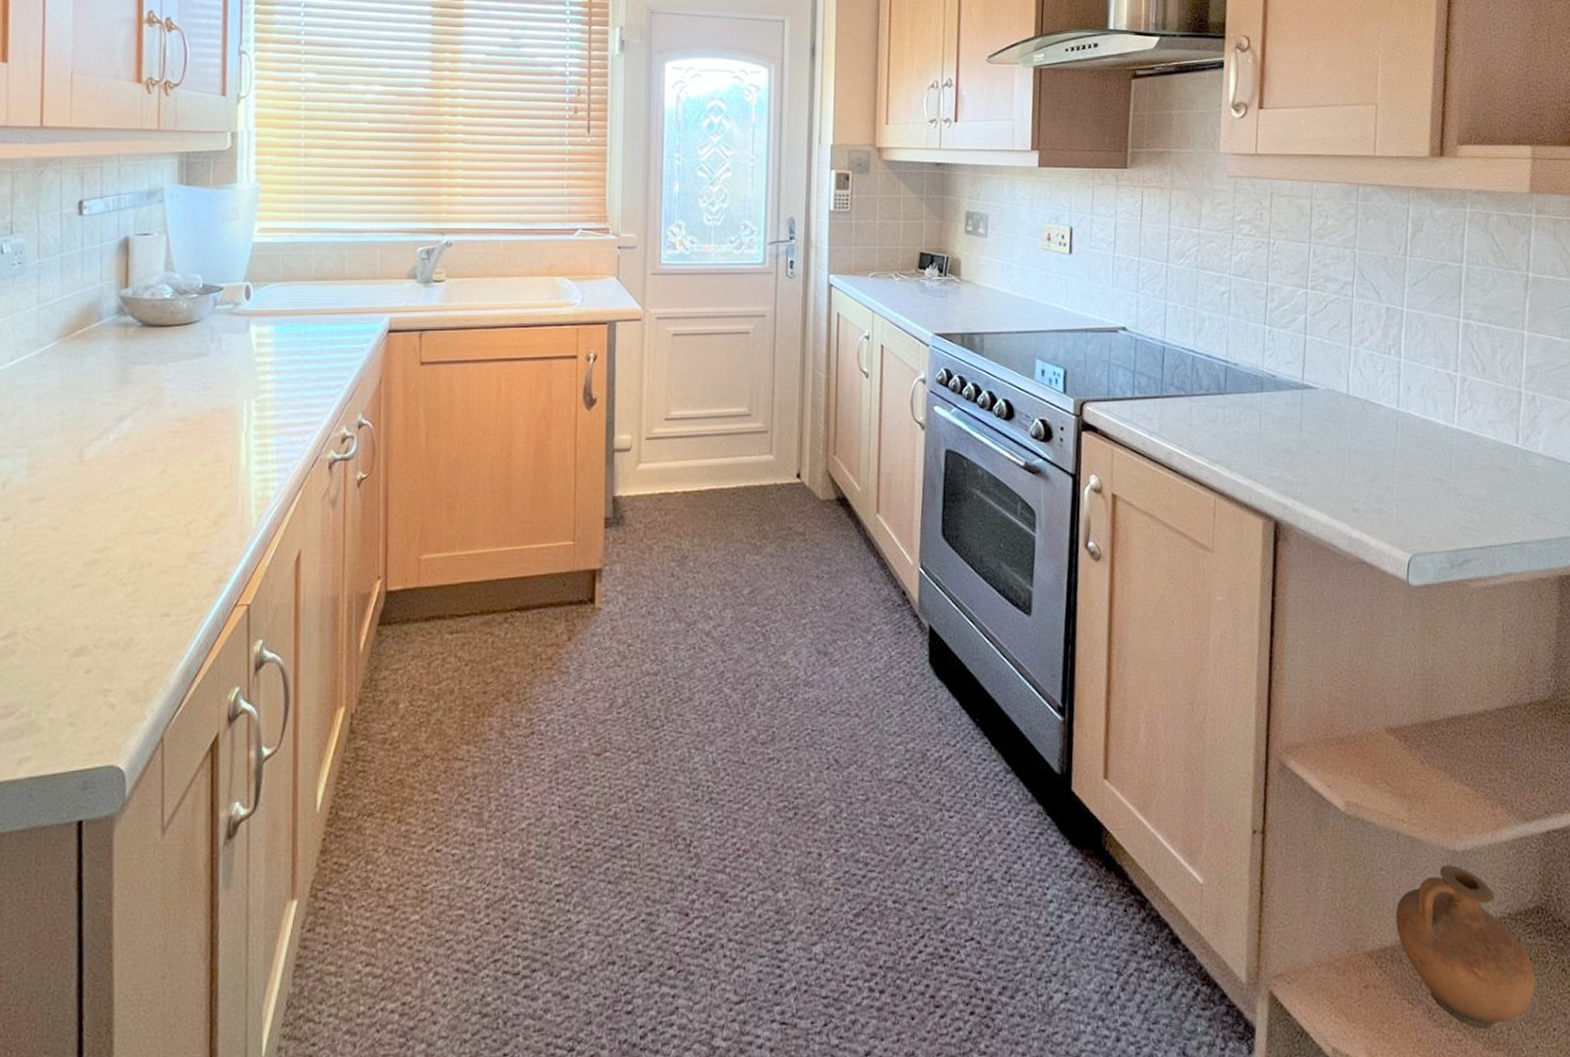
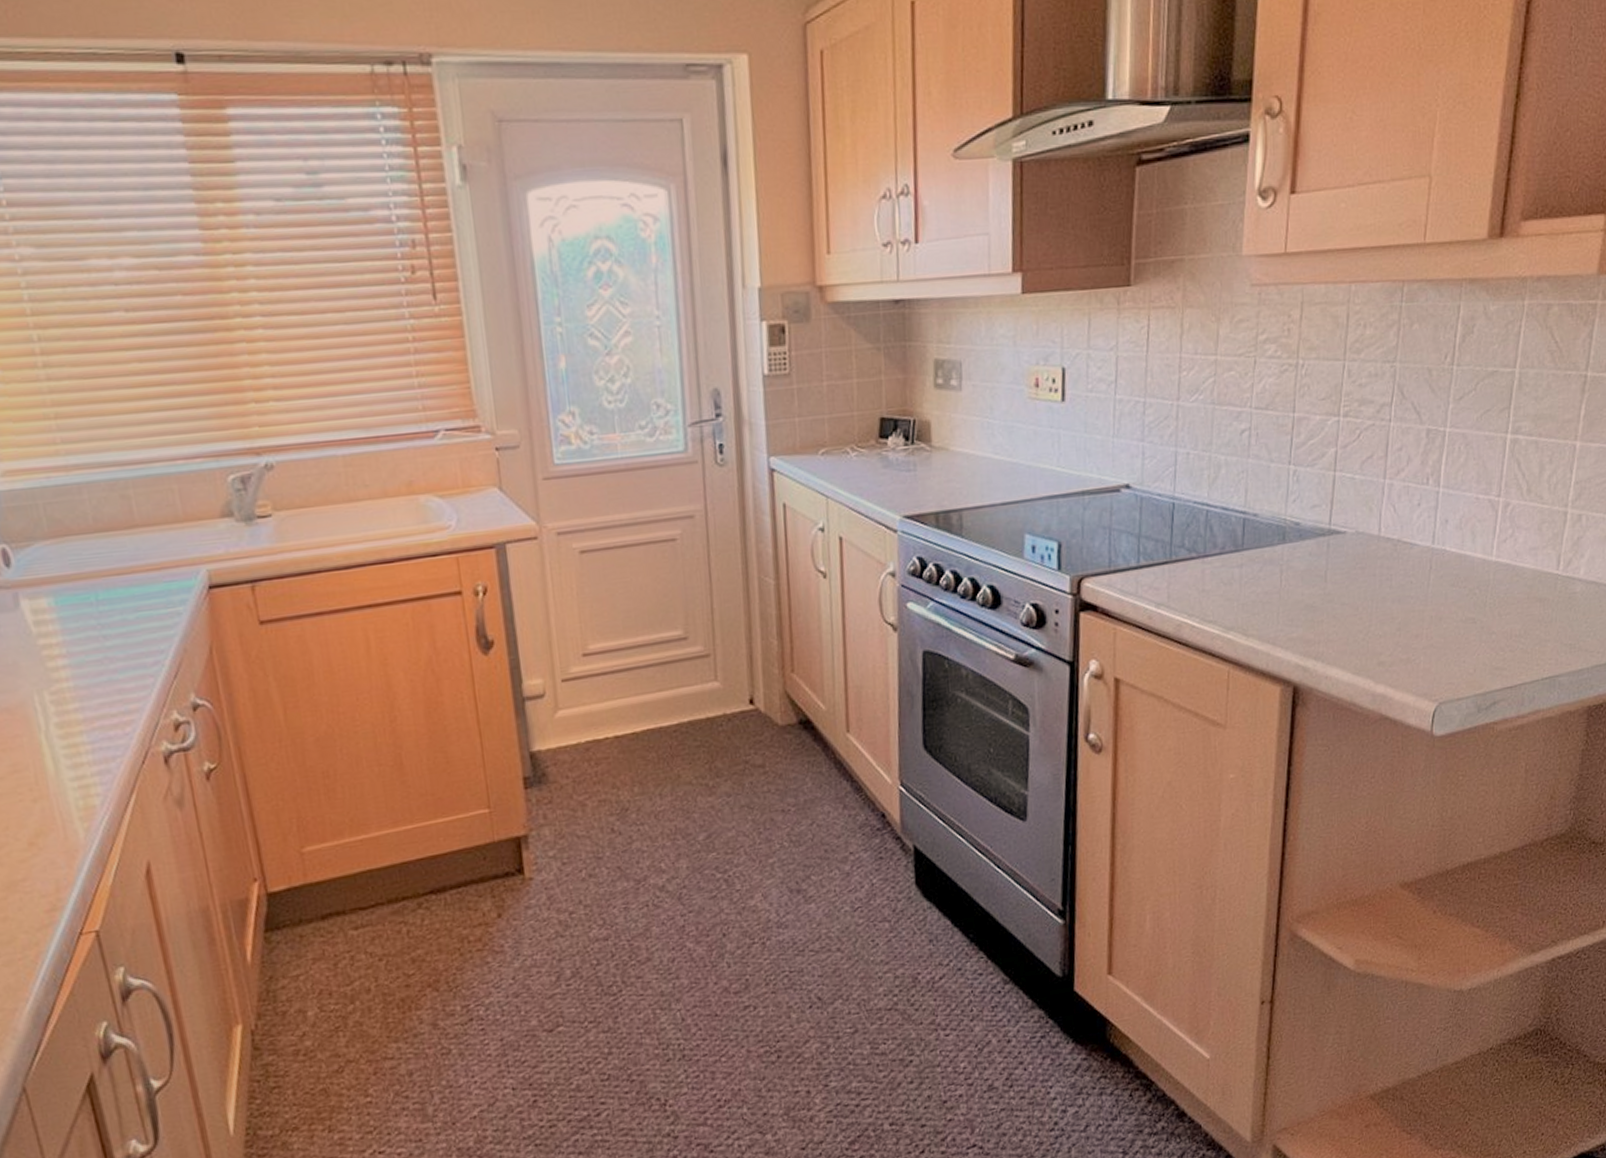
ceramic jug: present [1395,865,1536,1030] -> none [1399,1004,1529,1146]

